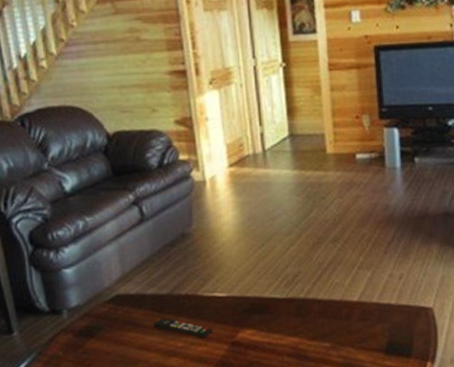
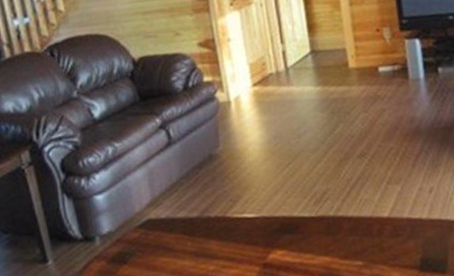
remote control: present [153,318,212,338] -> none [185,241,243,261]

